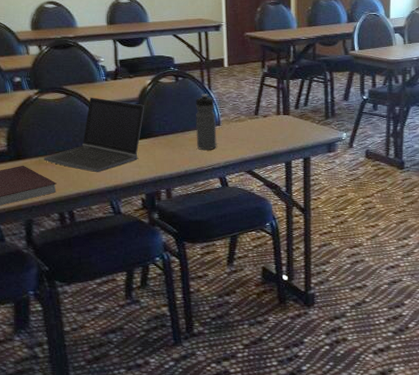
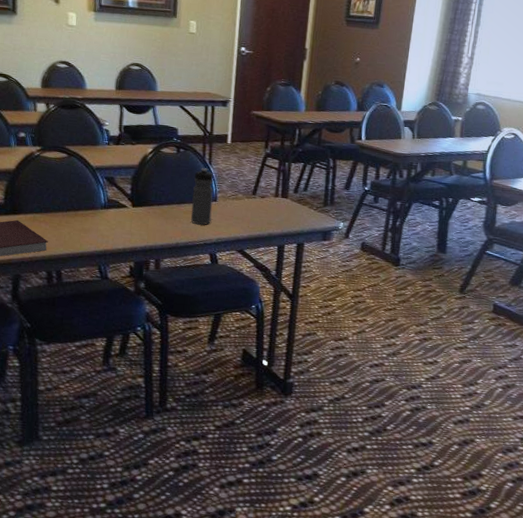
laptop computer: present [44,97,145,173] -> none [38,159,144,236]

